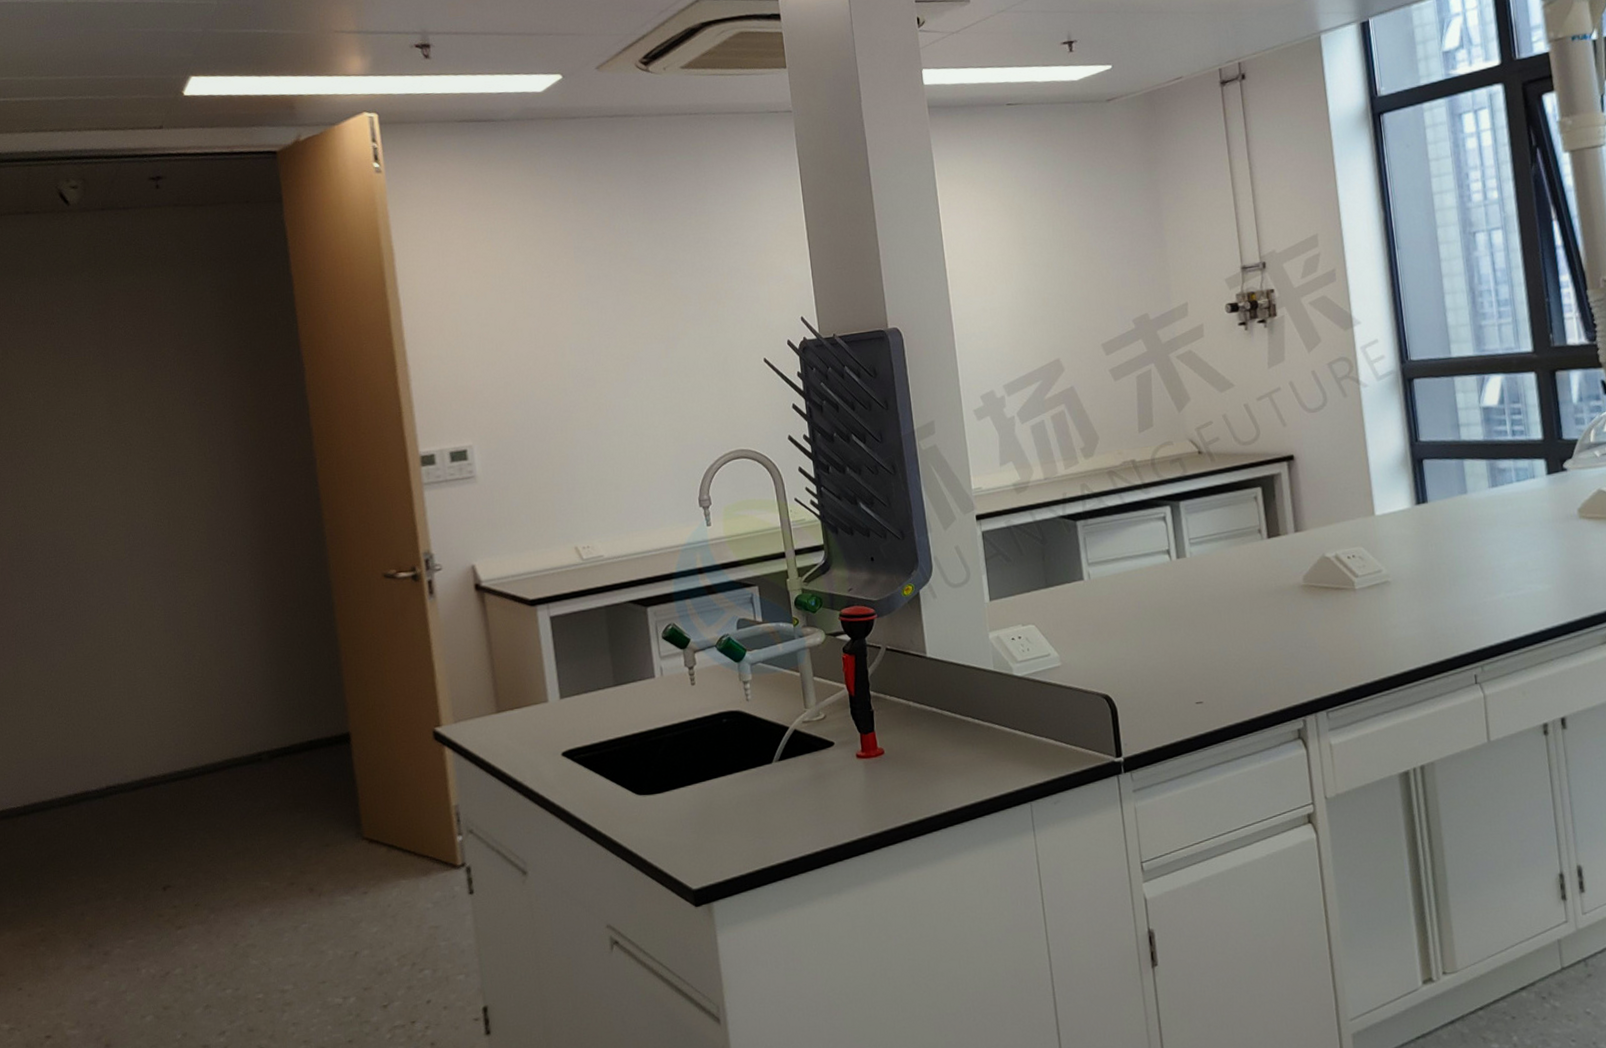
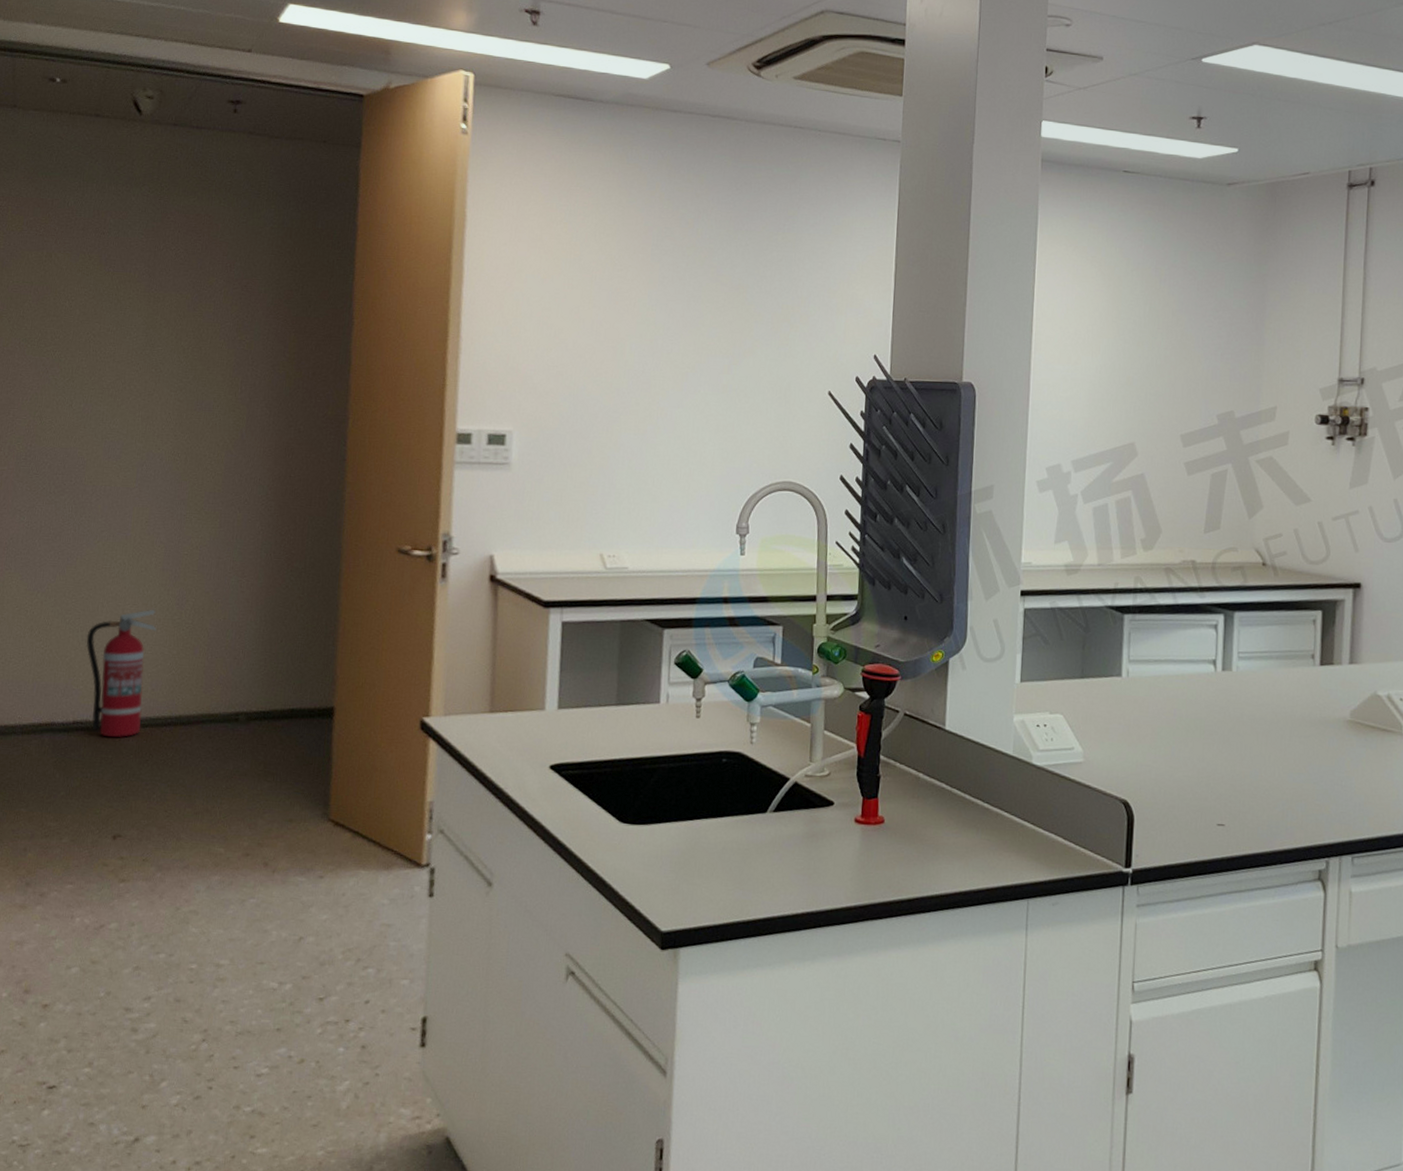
fire extinguisher: none [105,669,171,797] -> present [86,609,158,738]

